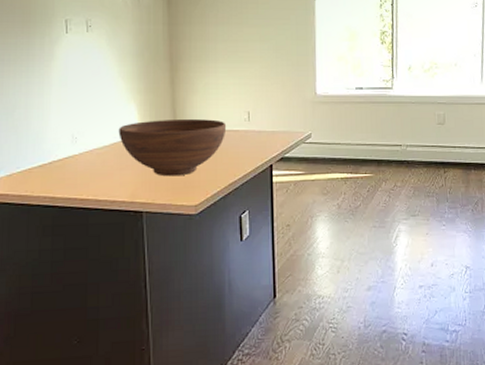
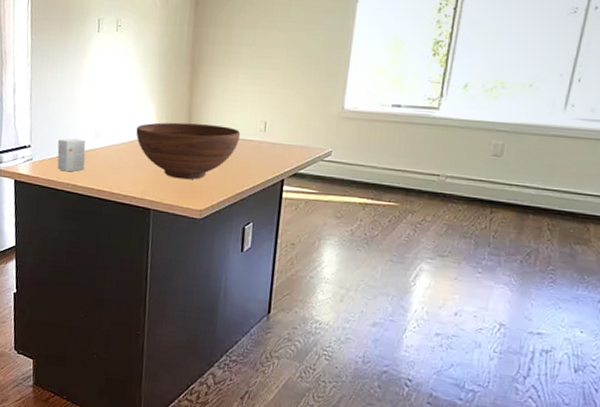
small box: none [29,146,64,184] -> present [57,138,86,172]

